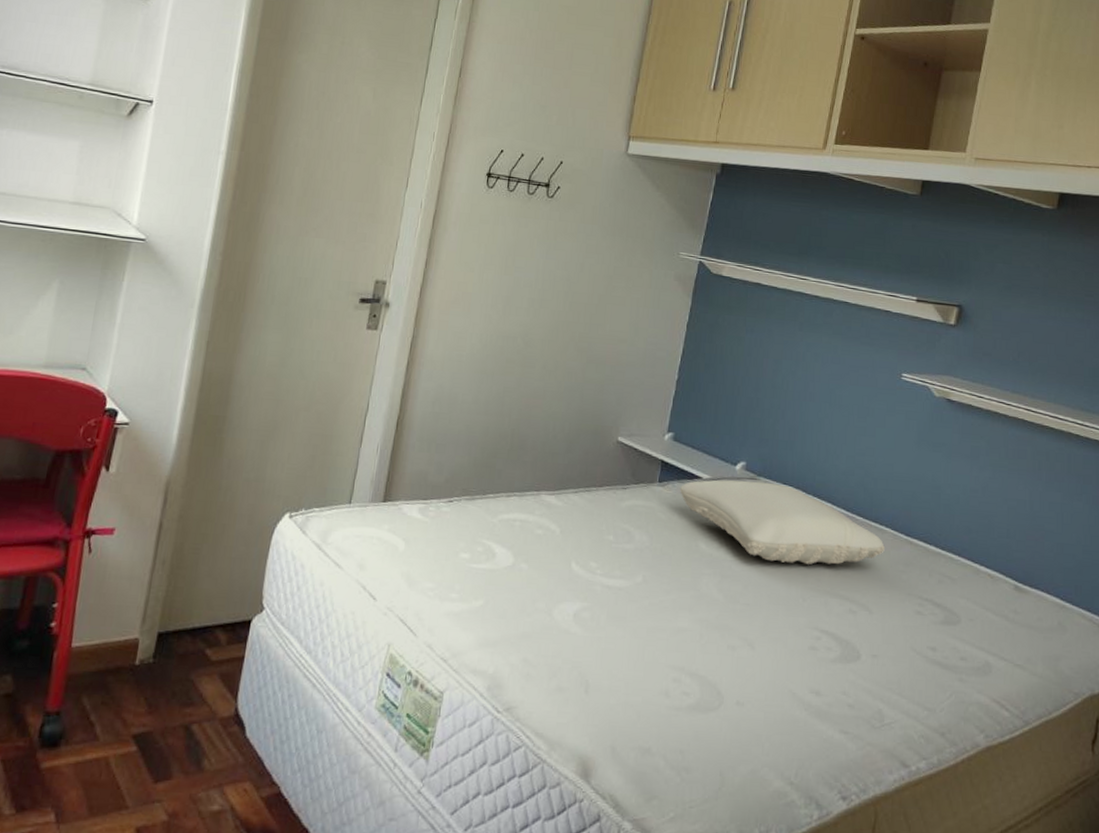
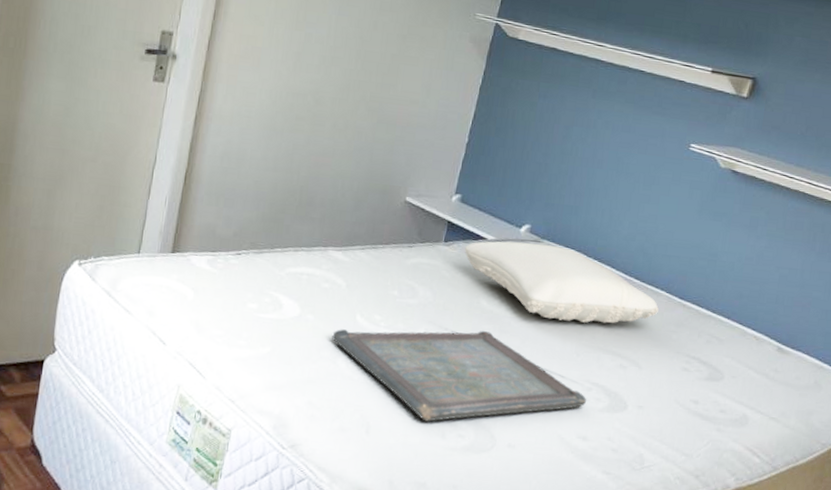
serving tray: none [547,575,816,678] -> present [332,329,586,422]

